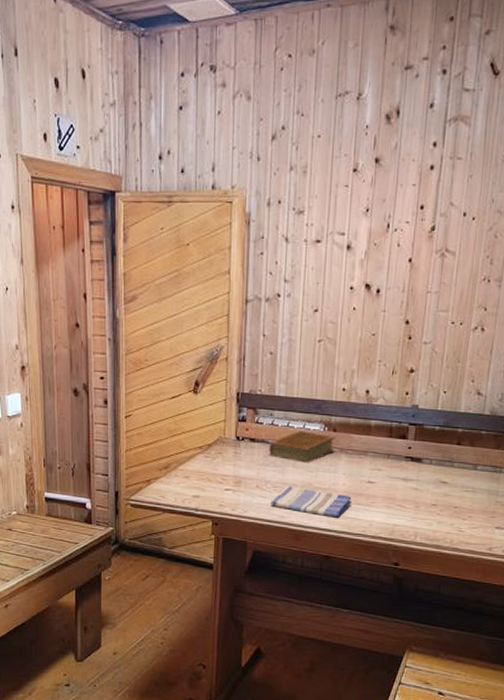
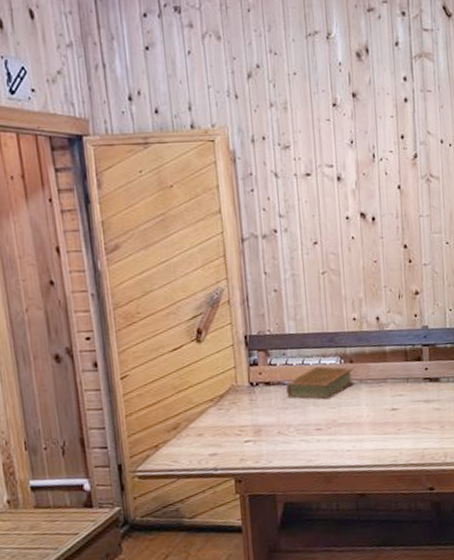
dish towel: present [271,485,352,518] -> none [296,425,379,453]

